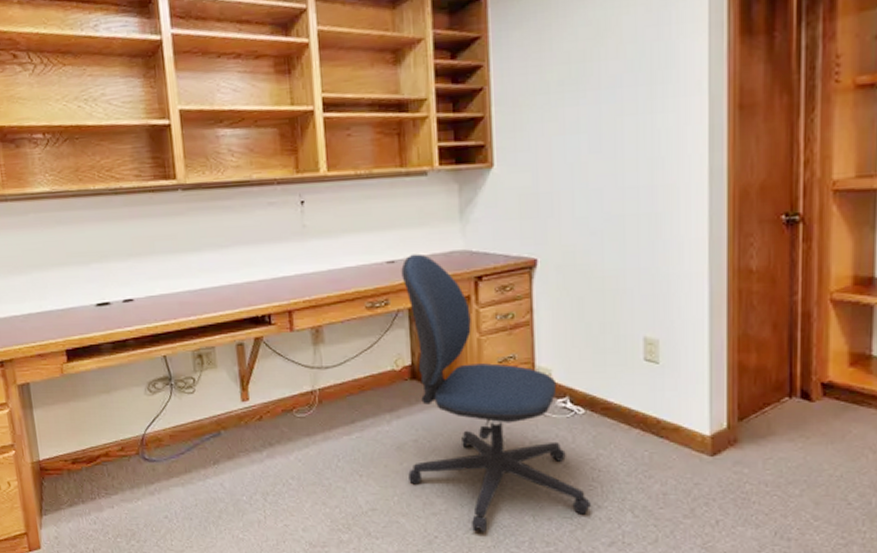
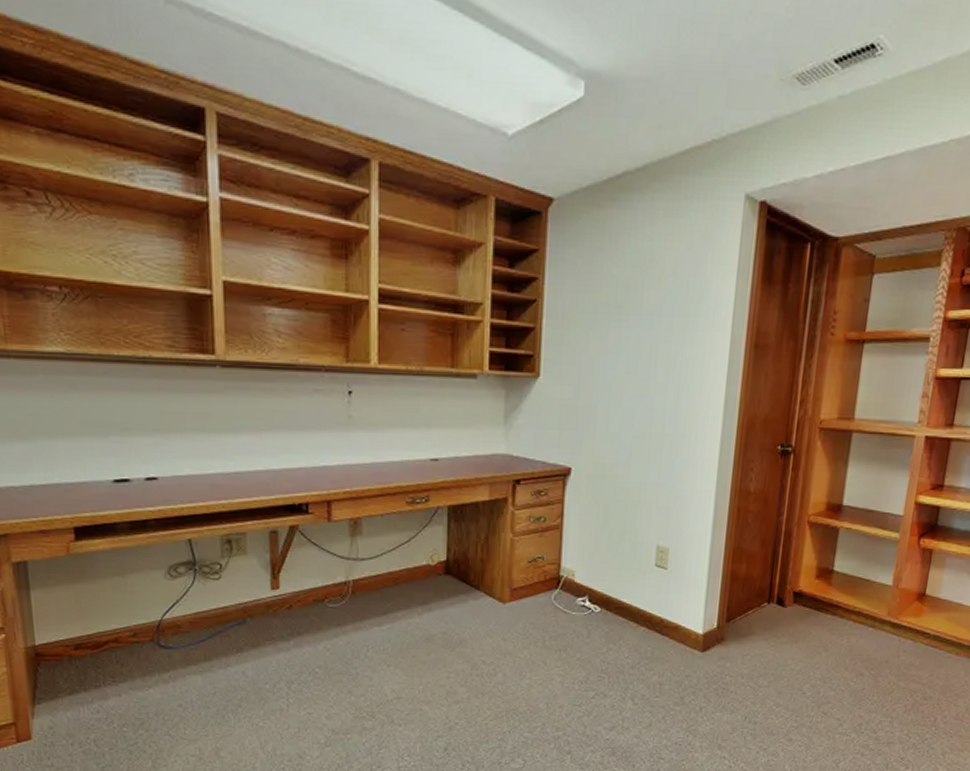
office chair: present [401,253,591,532] -> none [435,453,598,719]

